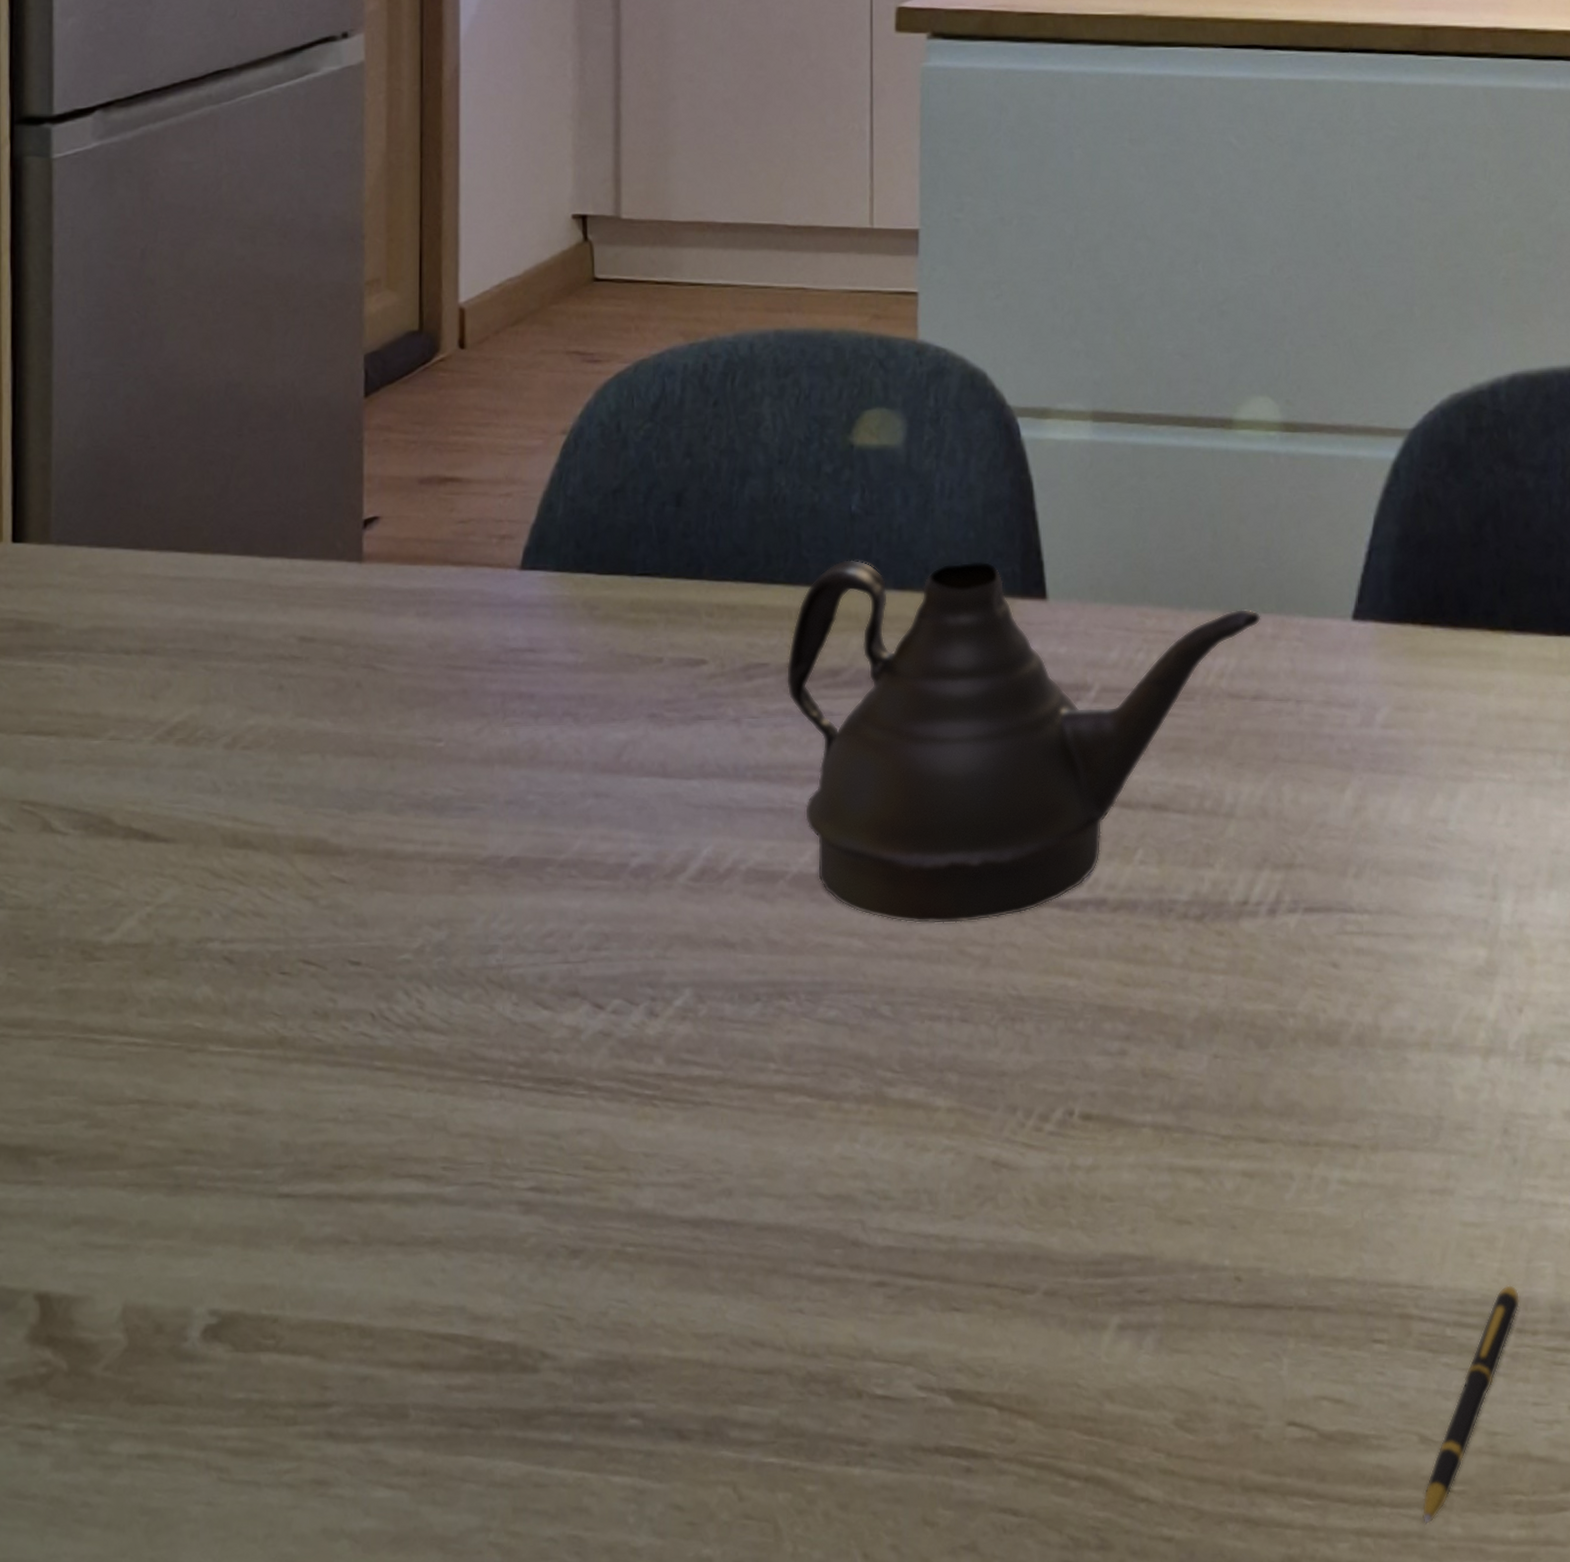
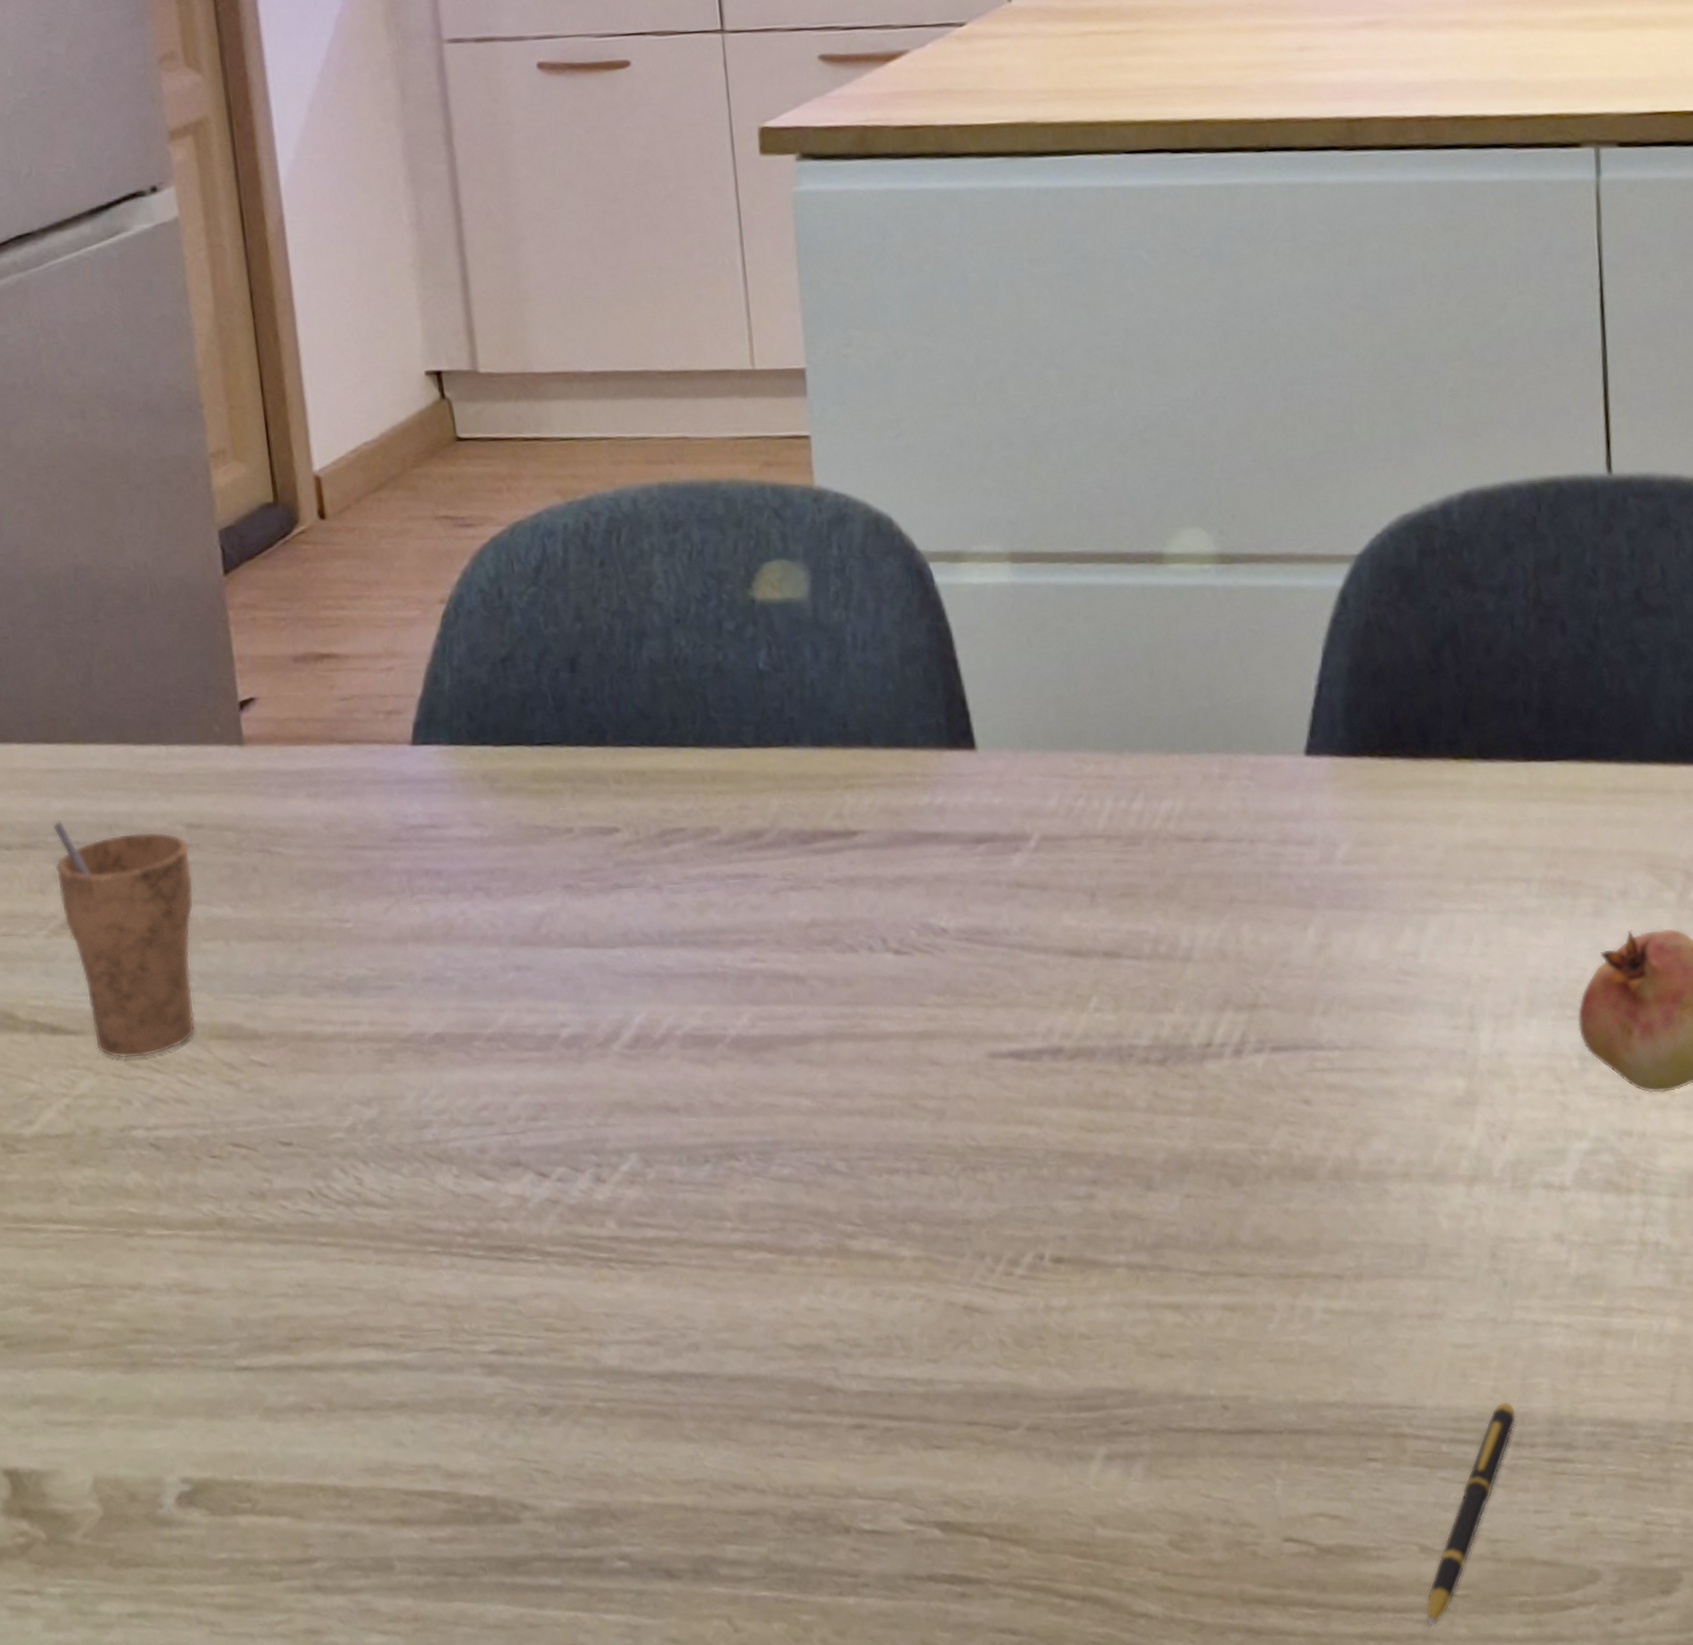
cup: none [169,629,299,869] -> present [52,821,196,1059]
teapot: present [786,559,1261,924] -> none [704,713,1207,1080]

